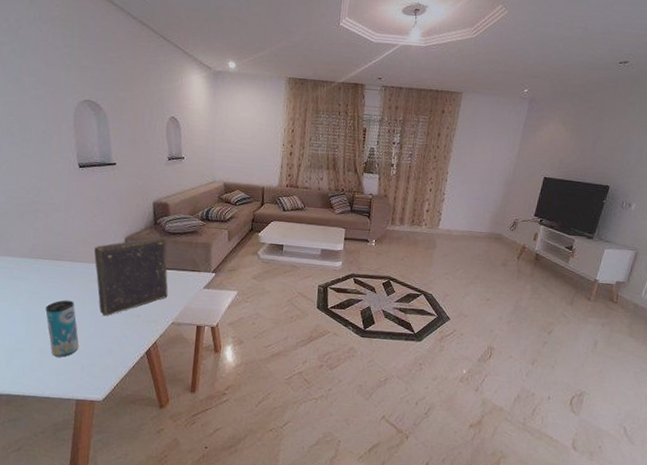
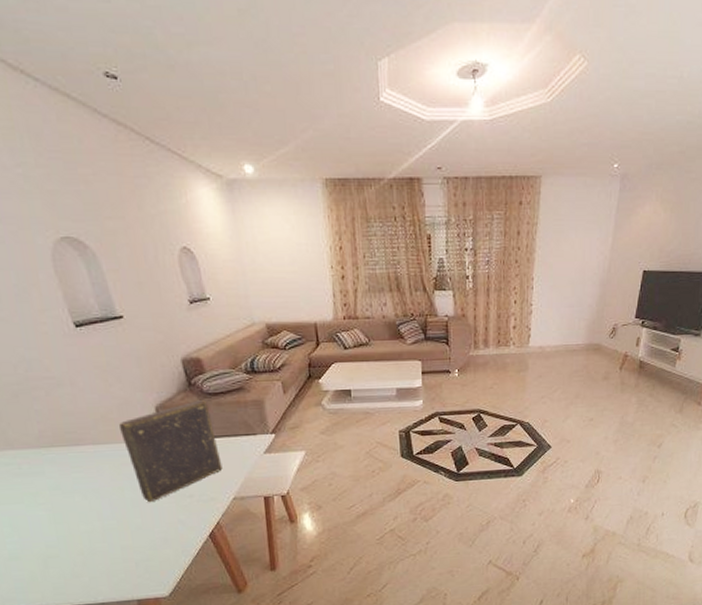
beverage can: present [45,300,80,357] -> none [74,490,127,557]

